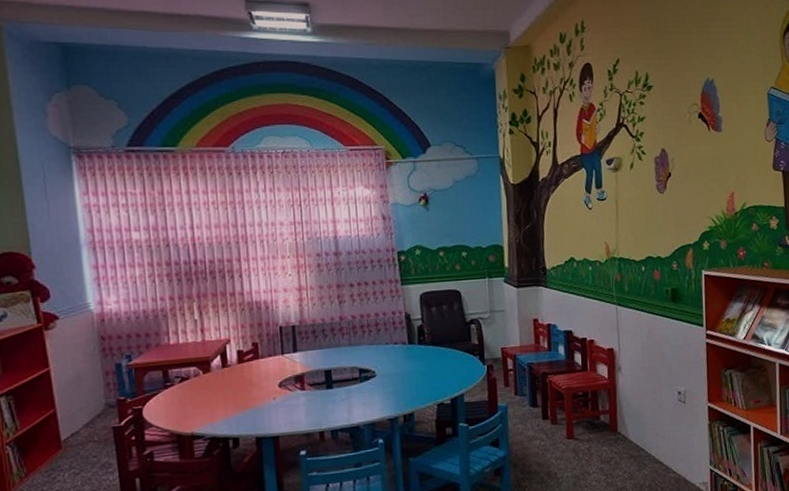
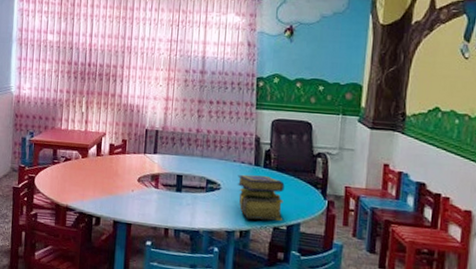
stack of books: none [392,352,445,401] -> present [237,174,285,222]

